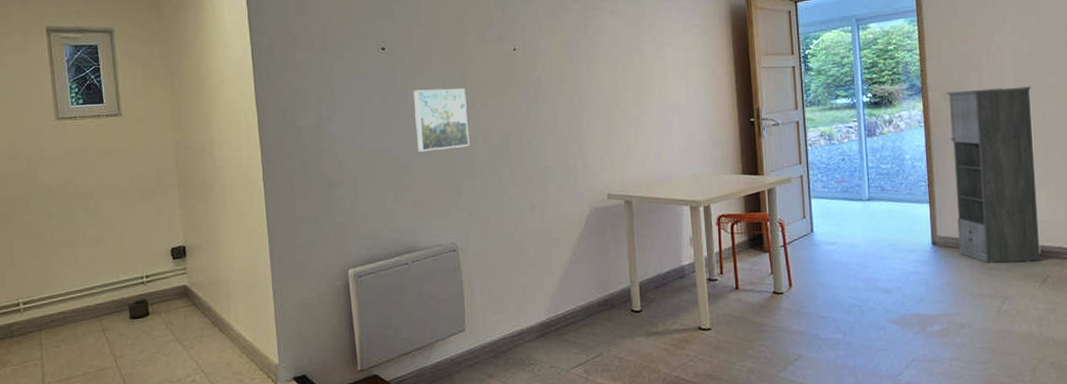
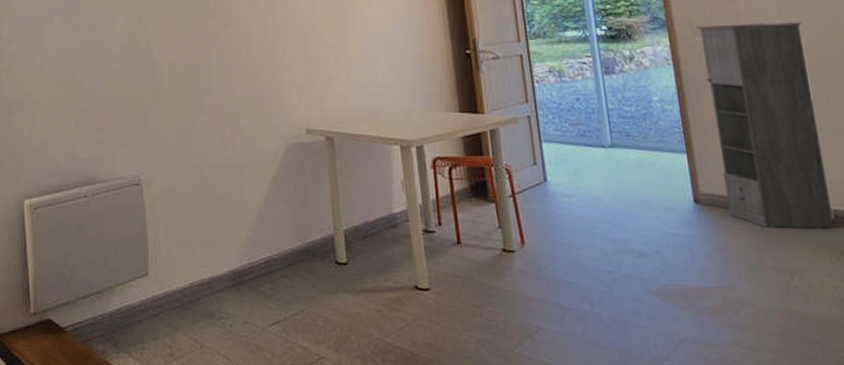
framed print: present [413,88,470,152] -> none [96,11,155,76]

